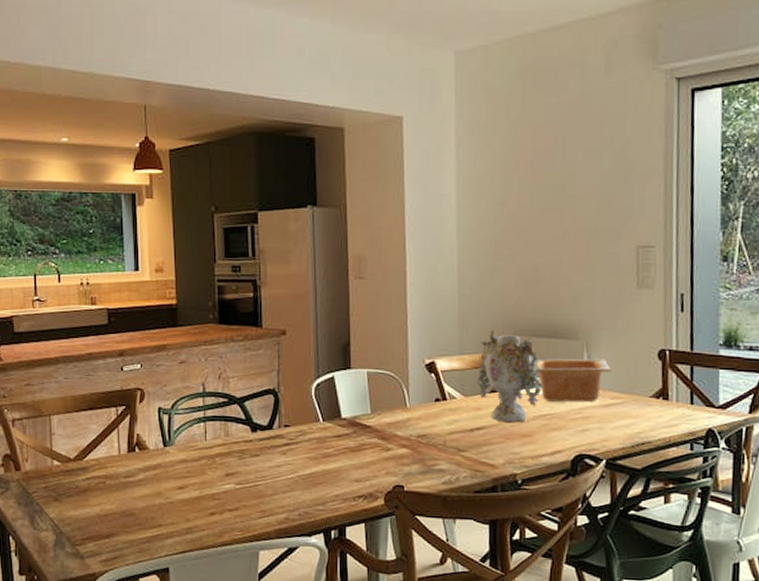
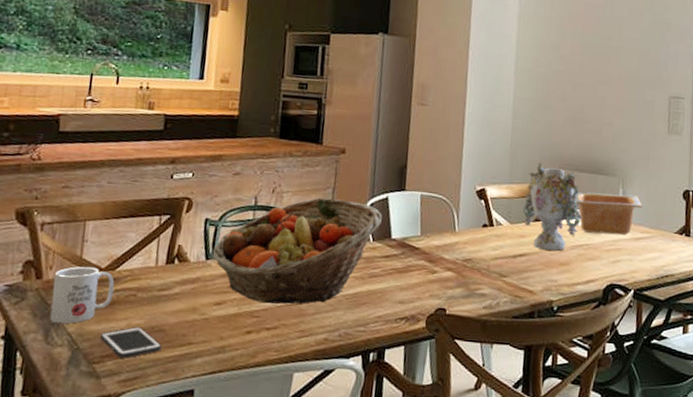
mug: none [30,457,84,510] -> present [49,266,115,324]
cell phone: none [78,512,135,541] -> present [99,327,162,359]
fruit basket: none [169,381,330,487] -> present [212,197,382,305]

